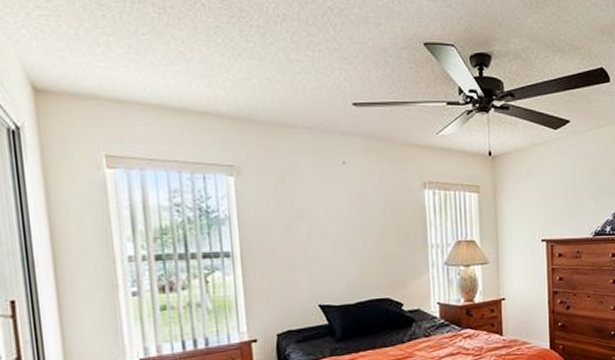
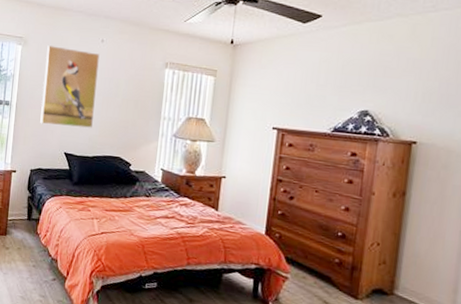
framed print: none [271,173,349,275] -> present [40,45,100,128]

